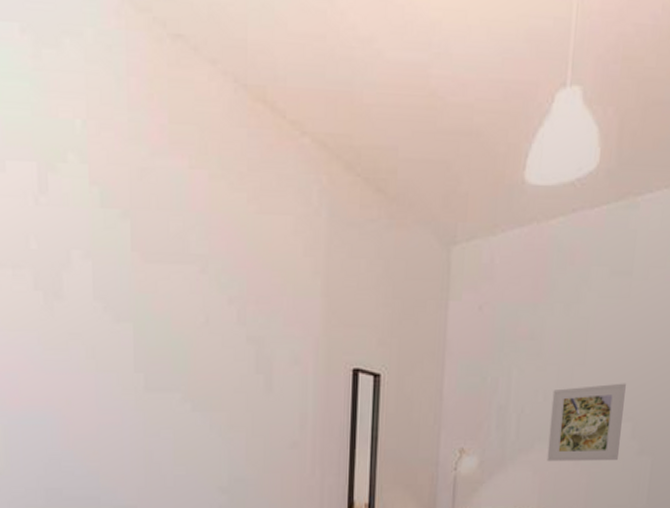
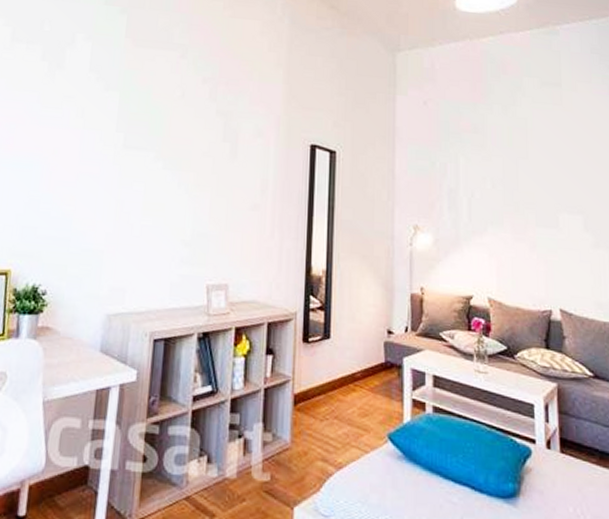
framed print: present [547,383,626,462] -> none [500,178,574,251]

